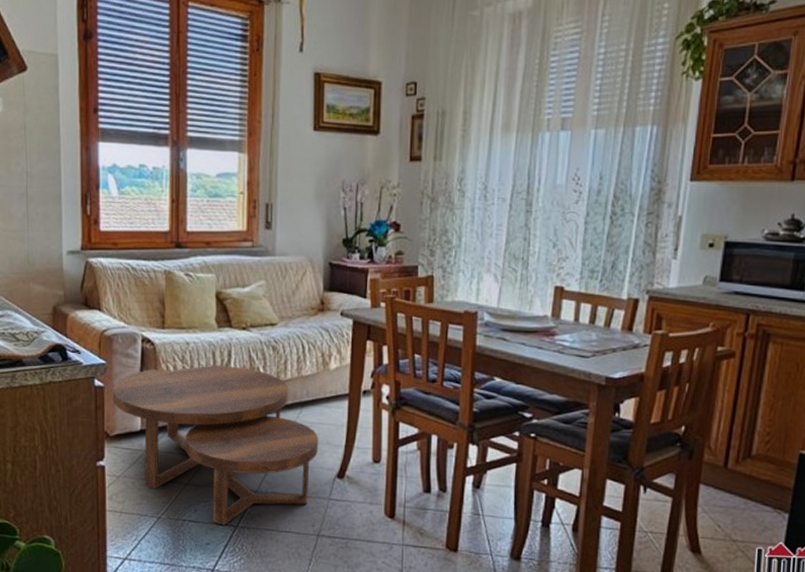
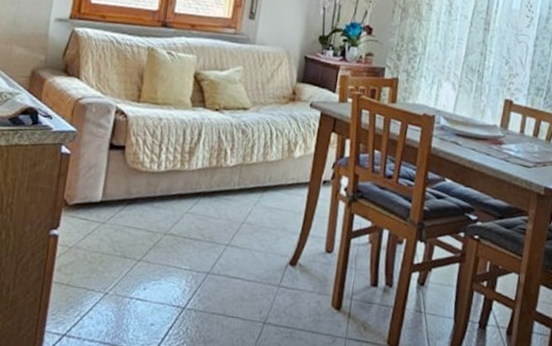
coffee table: present [112,364,319,526] -> none [77,140,277,307]

